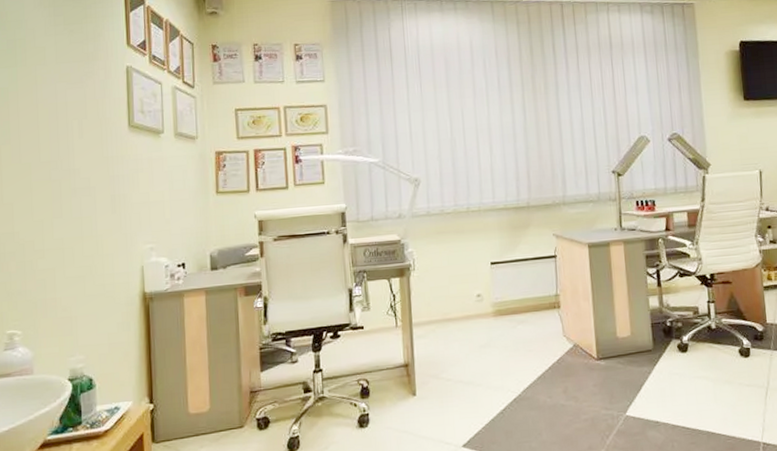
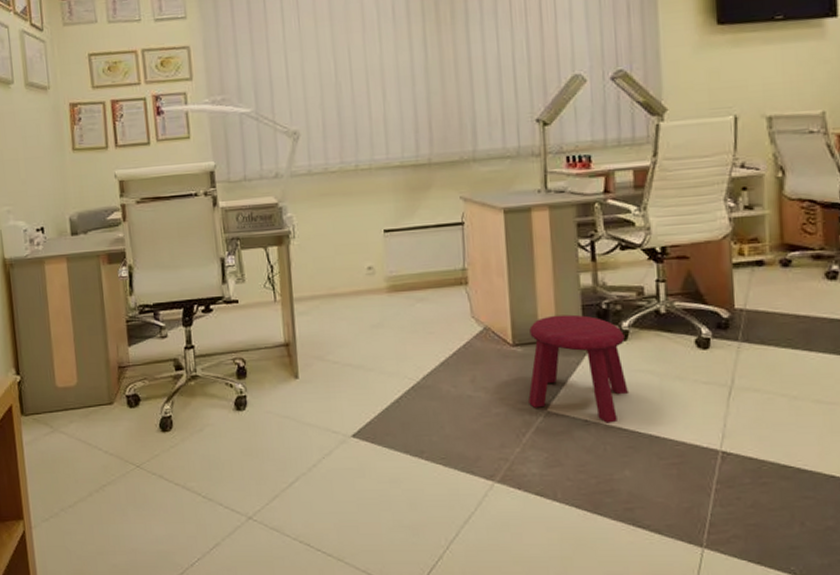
stool: none [610,331,689,423] -> present [528,314,628,423]

